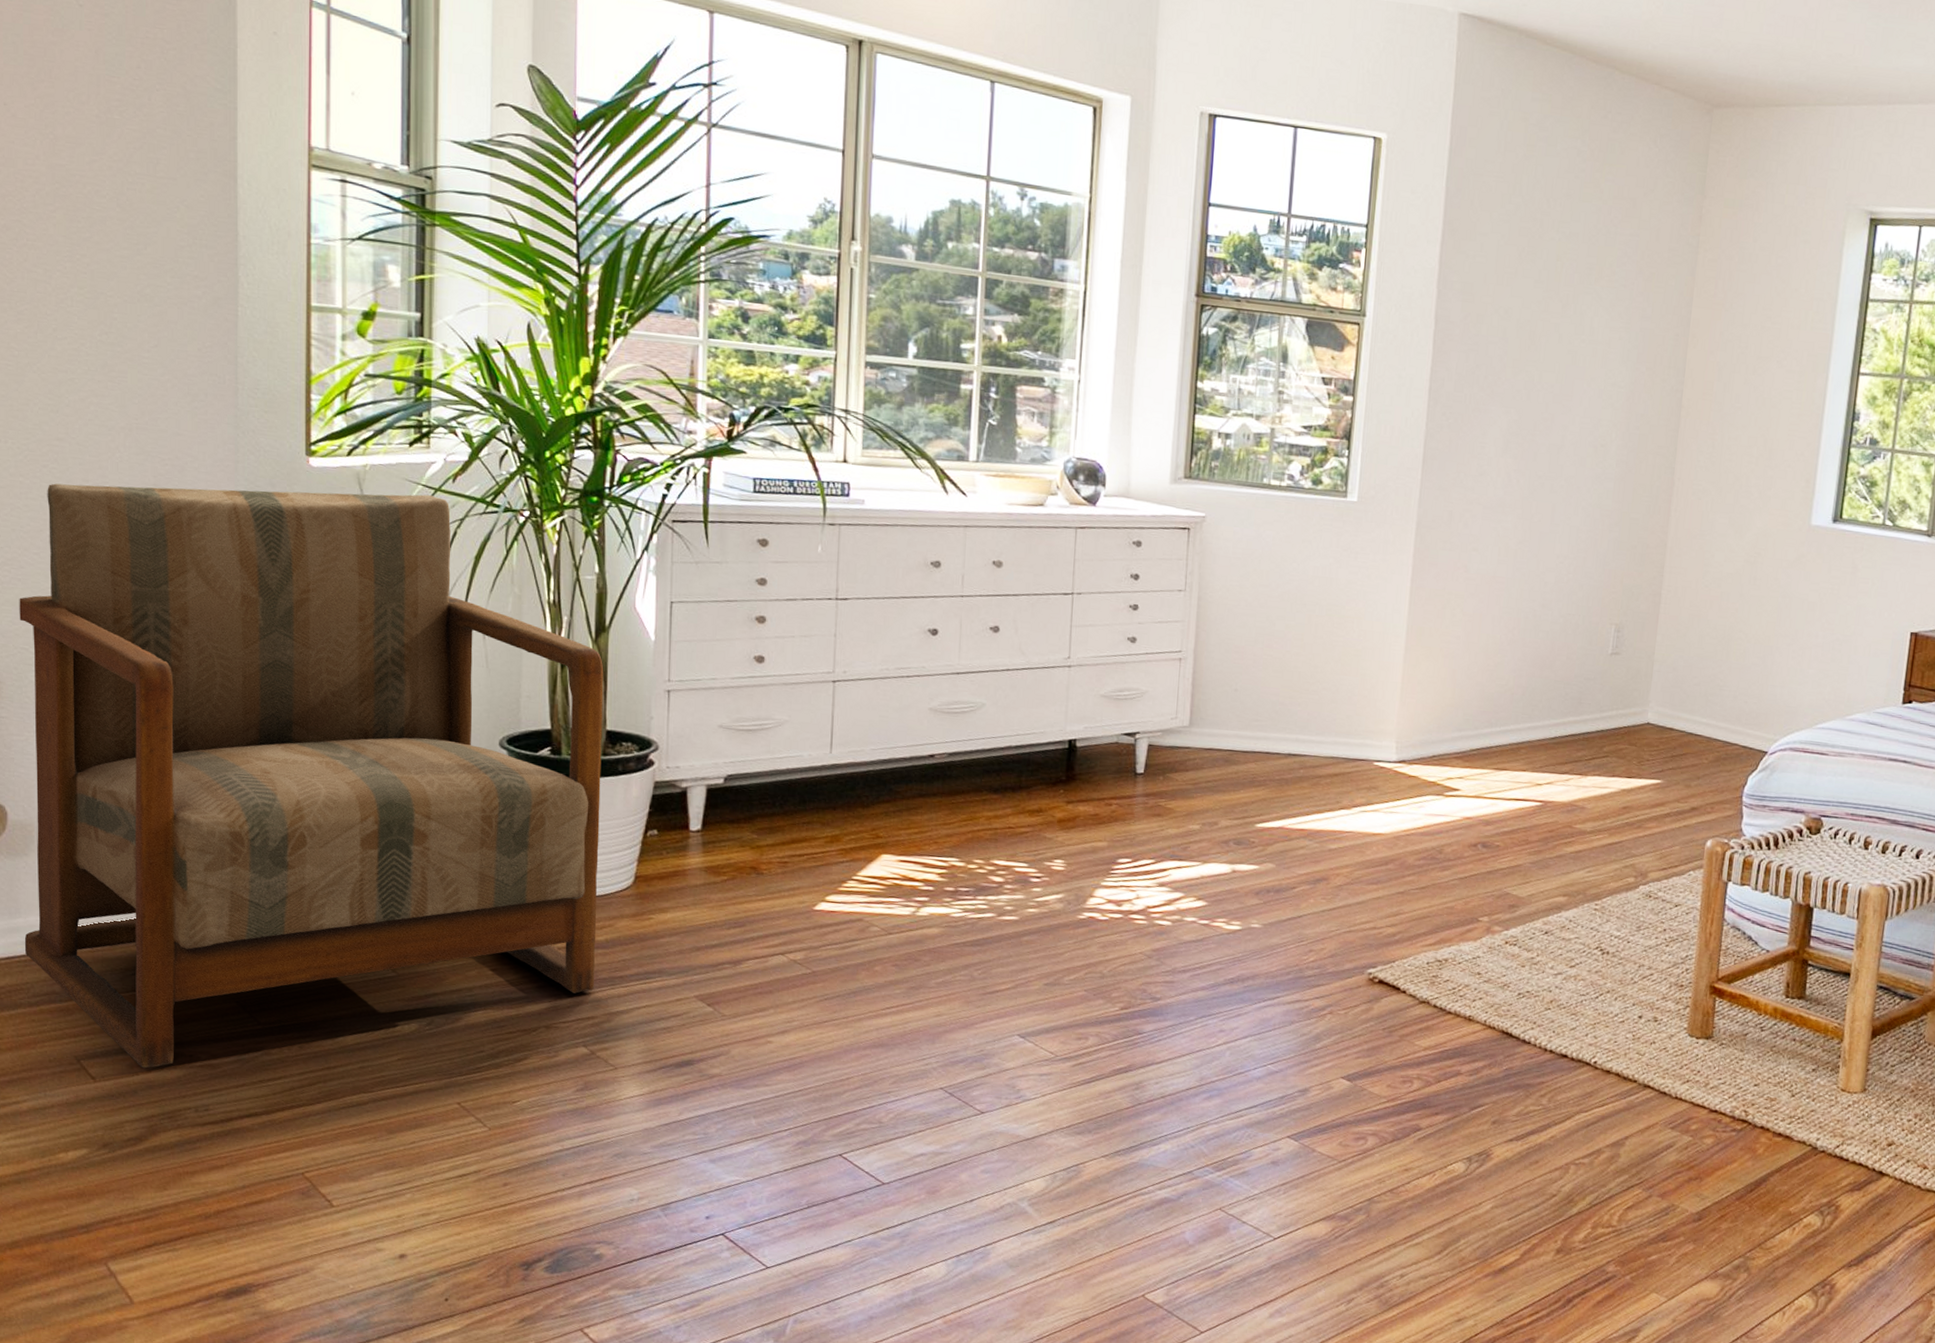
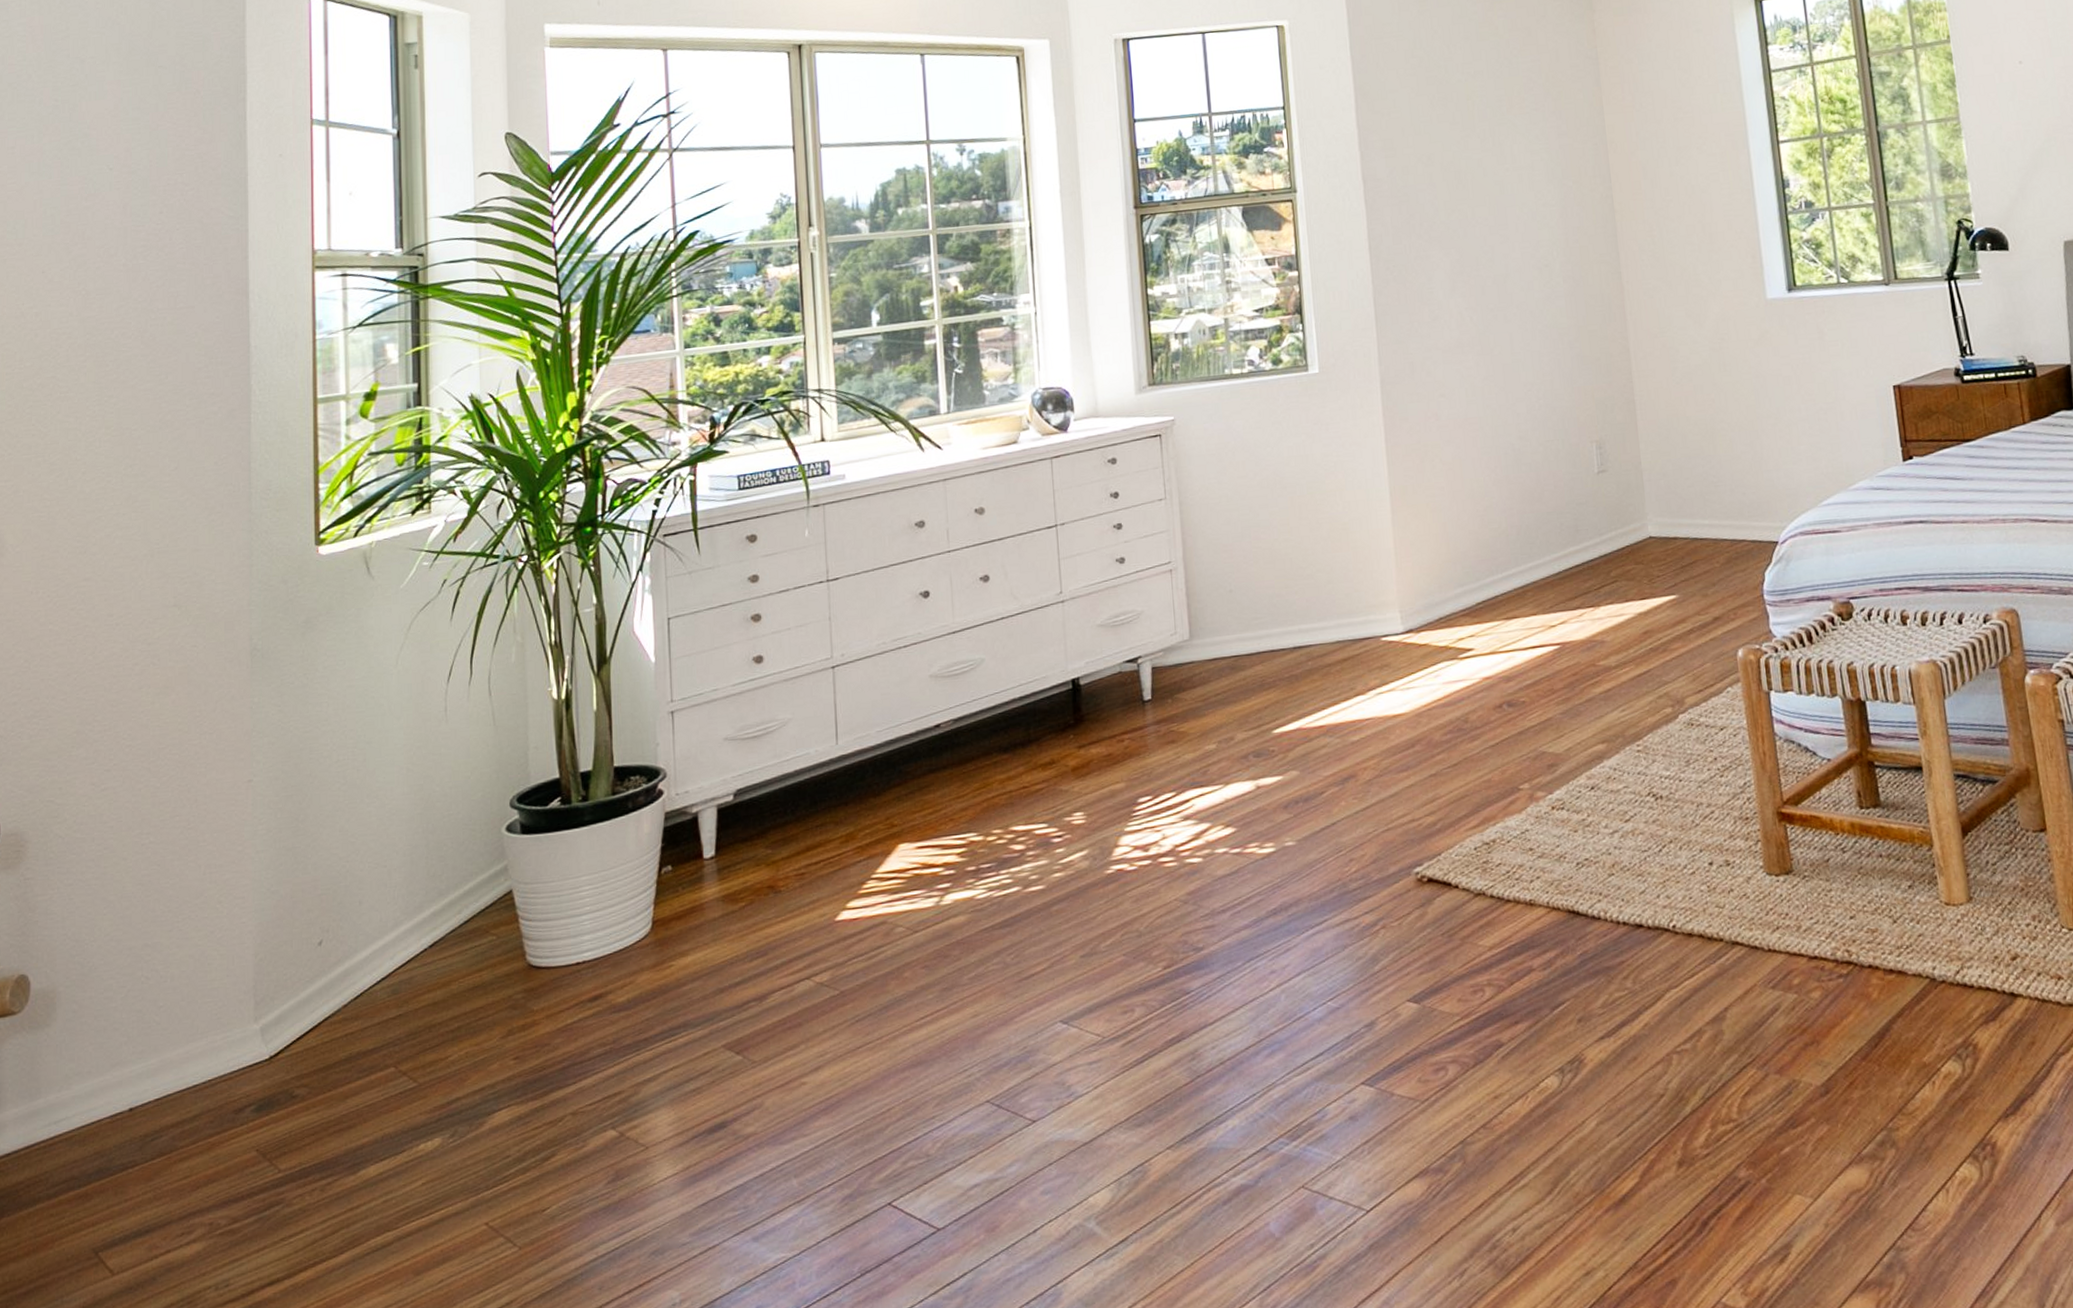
armchair: present [19,483,604,1069] -> none [44,559,620,1249]

